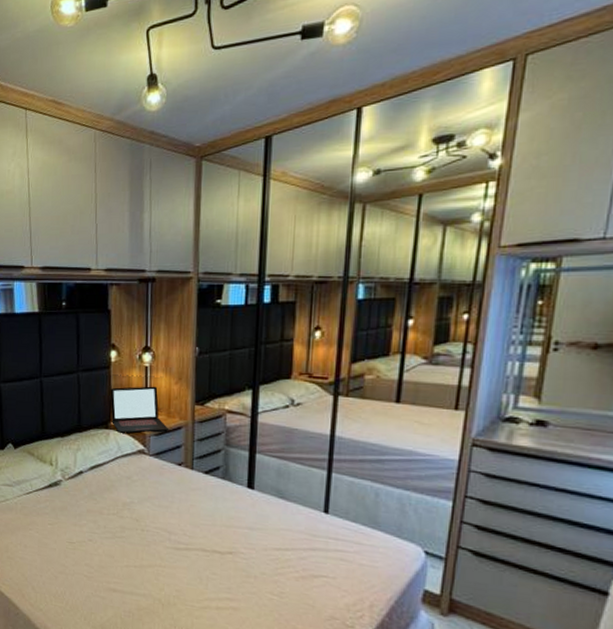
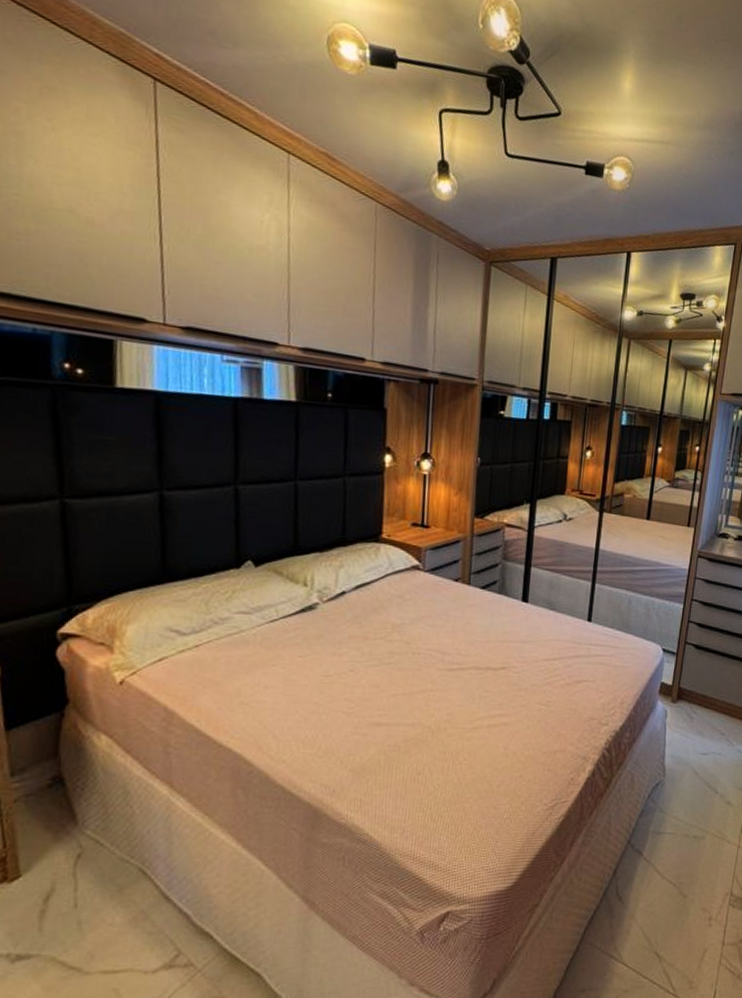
laptop: present [110,386,168,433] -> none [382,496,446,548]

